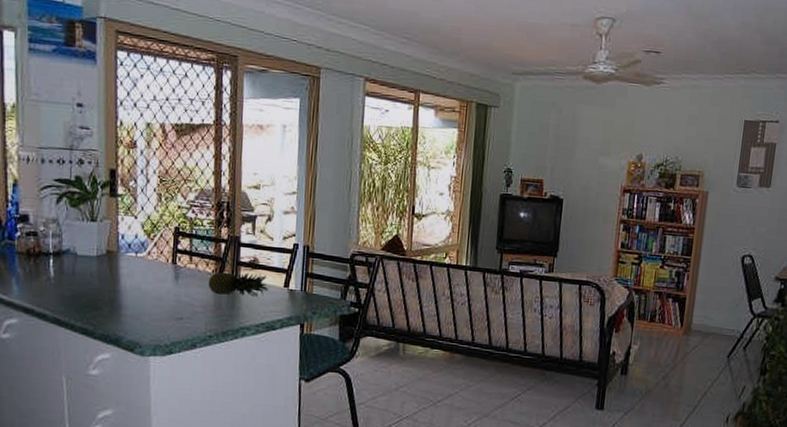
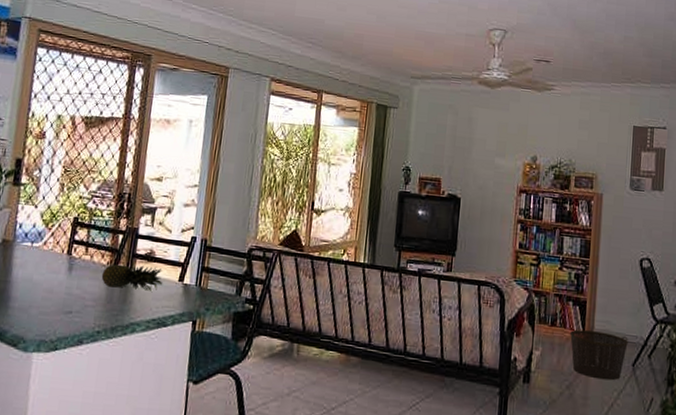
basket: none [667,325,725,371] -> present [569,329,628,380]

